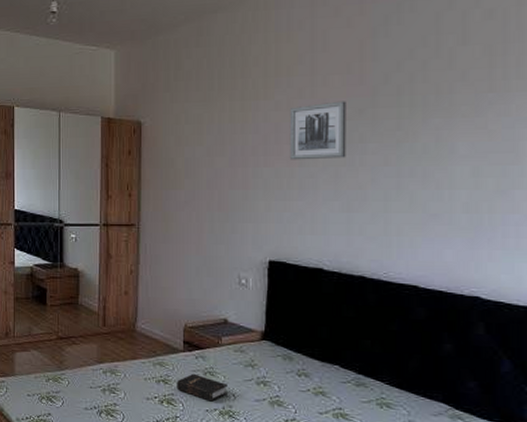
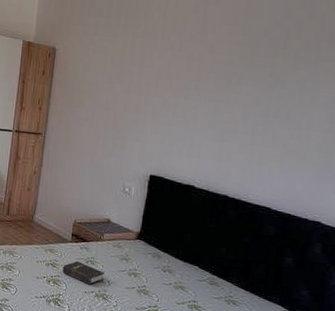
wall art: present [289,101,346,160] -> none [177,47,230,96]

